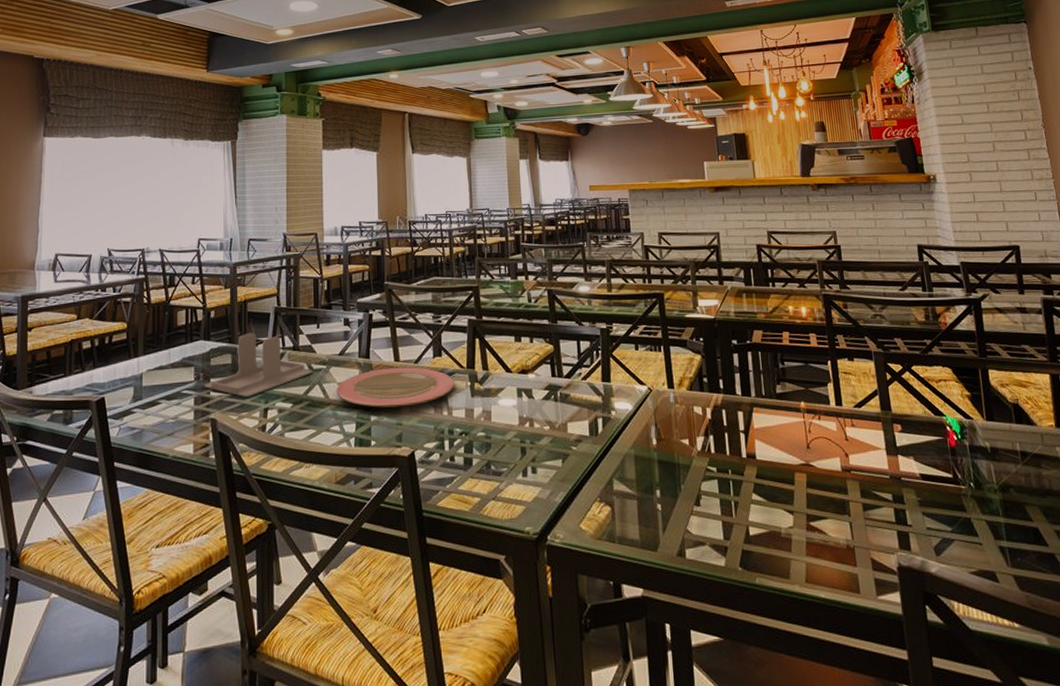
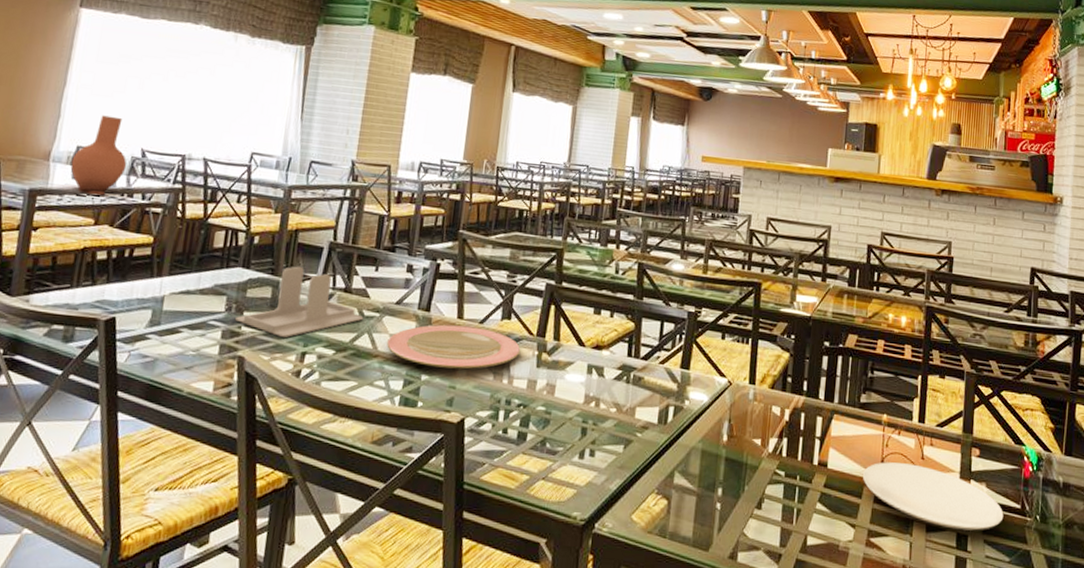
vase: none [52,224,98,294] -> present [71,115,127,196]
plate: none [791,446,938,505] -> present [862,462,1004,531]

